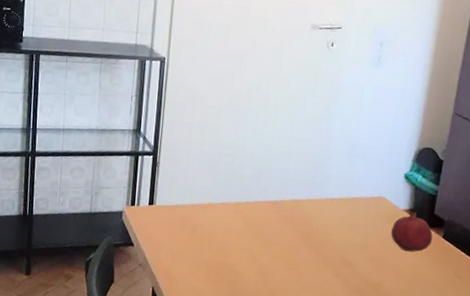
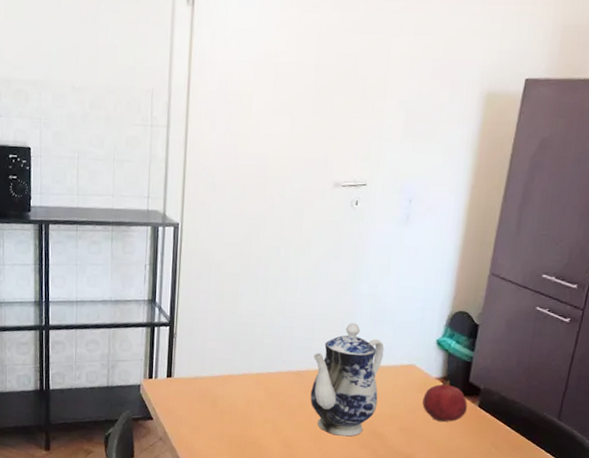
teapot: none [286,156,356,265] -> present [310,323,384,437]

